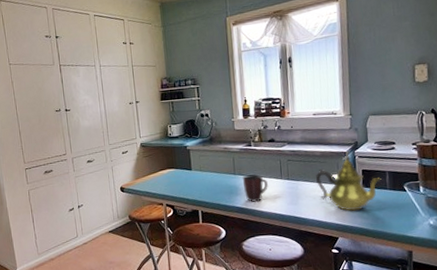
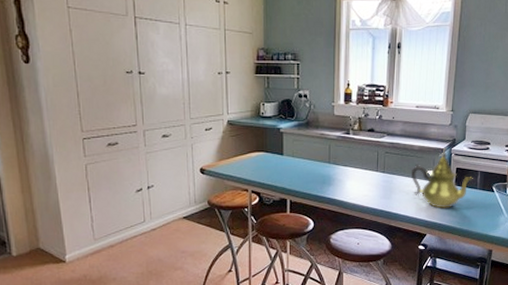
mug: present [242,174,268,202] -> none [337,165,363,194]

